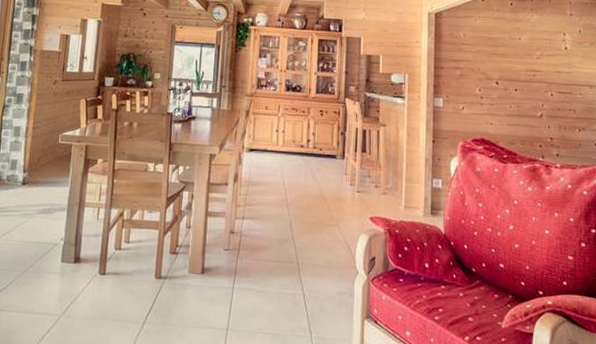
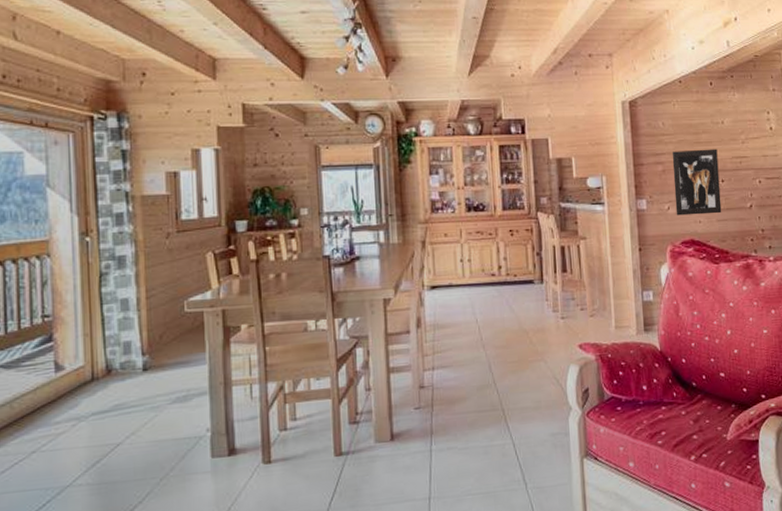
wall art: none [469,59,513,119] -> present [672,149,722,216]

